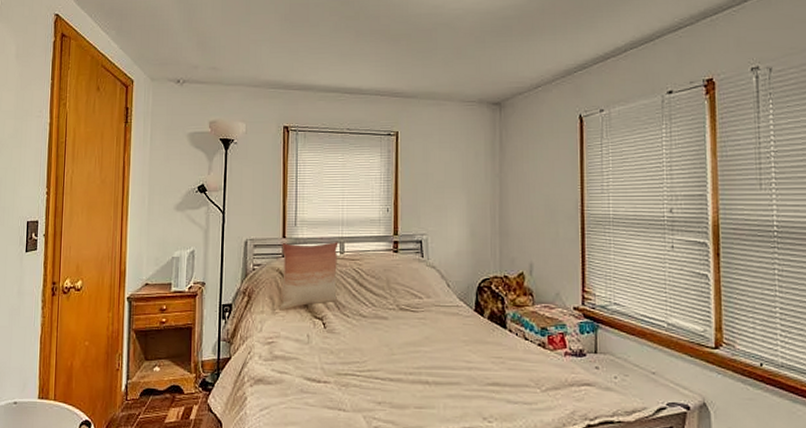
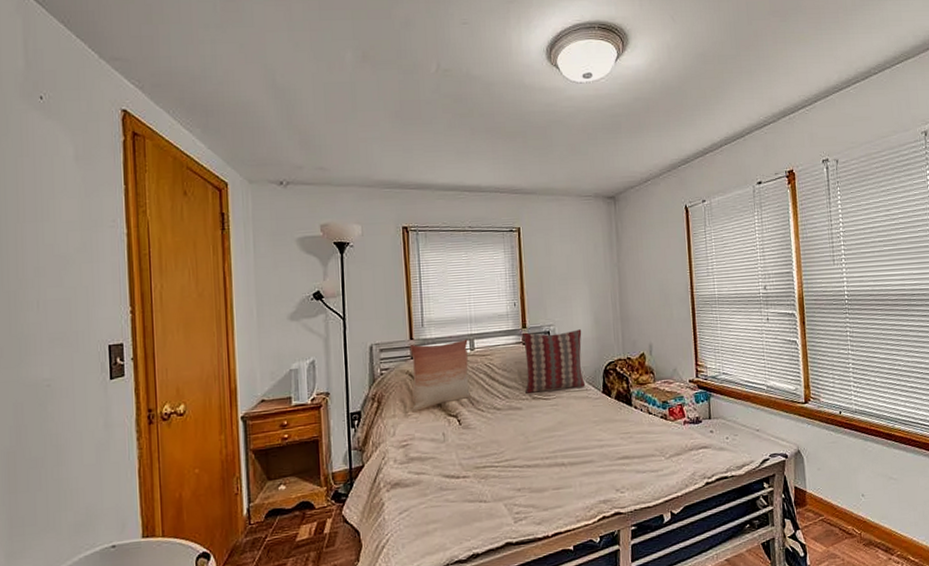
pillow: none [393,240,457,305] -> present [523,329,586,395]

